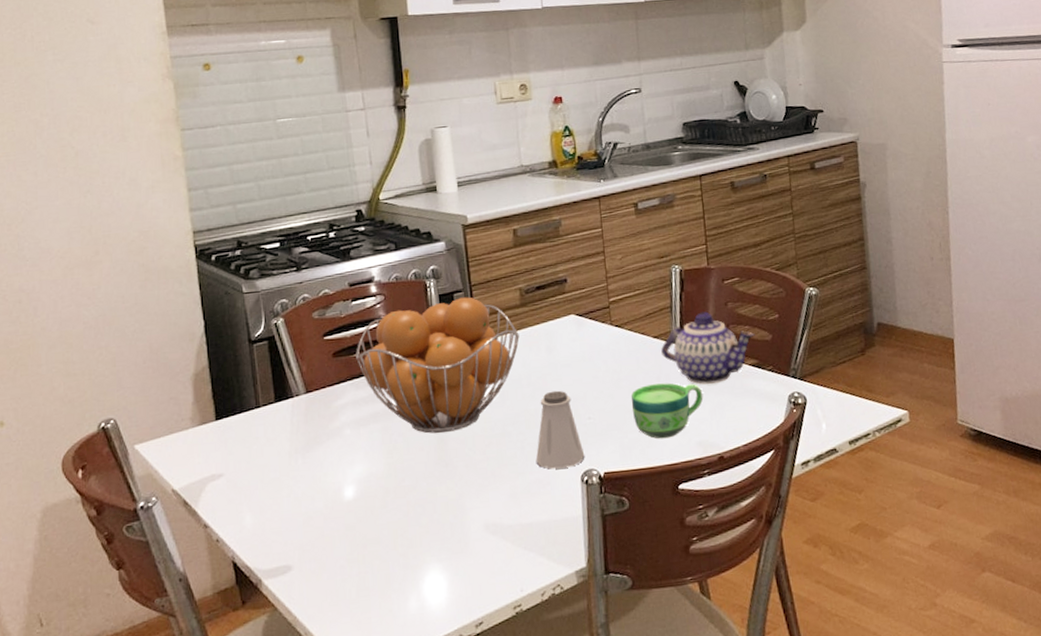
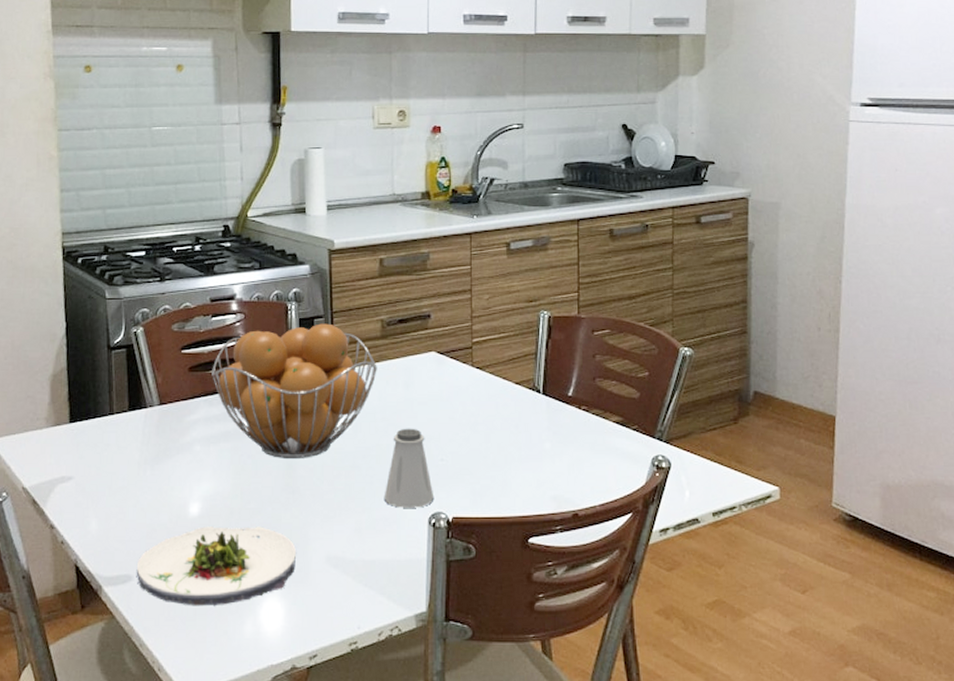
salad plate: none [295,502,455,589] -> present [136,526,297,606]
cup: present [630,383,704,439] -> none [486,432,562,489]
teapot: present [661,311,755,385] -> none [522,362,622,437]

